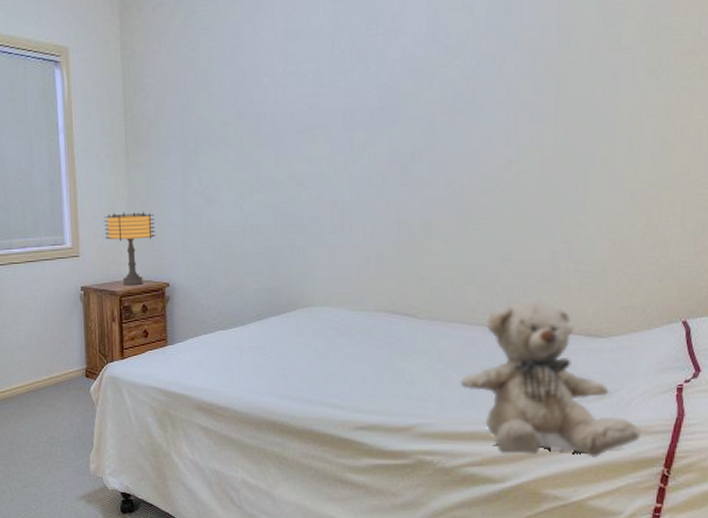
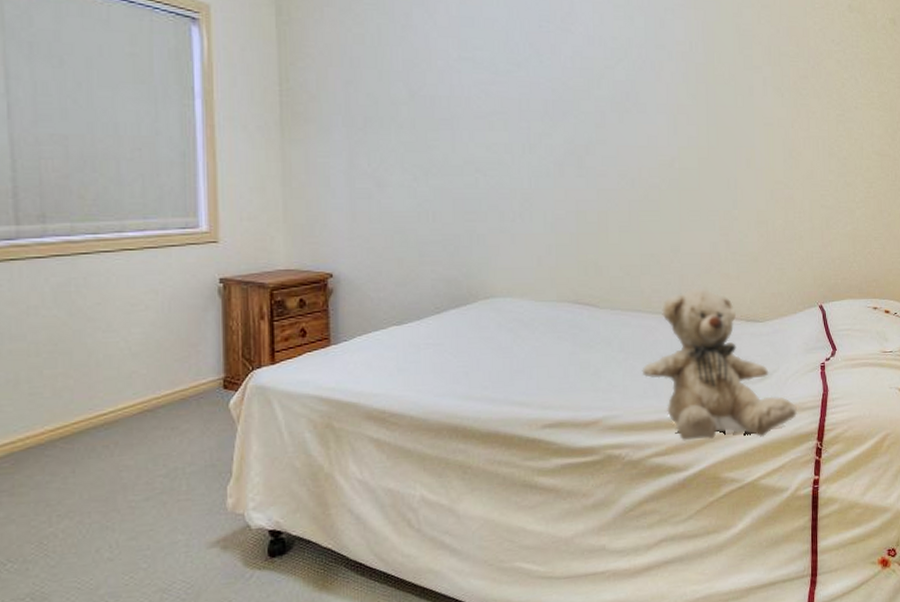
table lamp: present [104,211,156,286] -> none [251,192,317,277]

